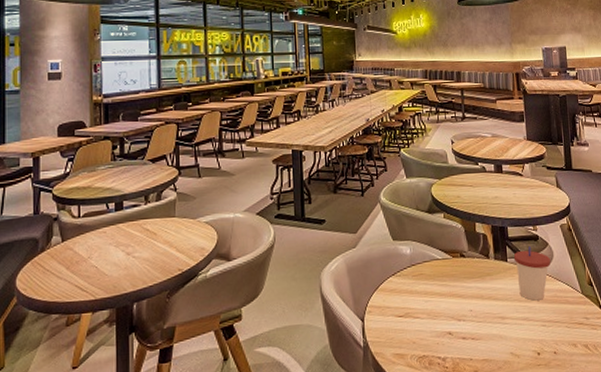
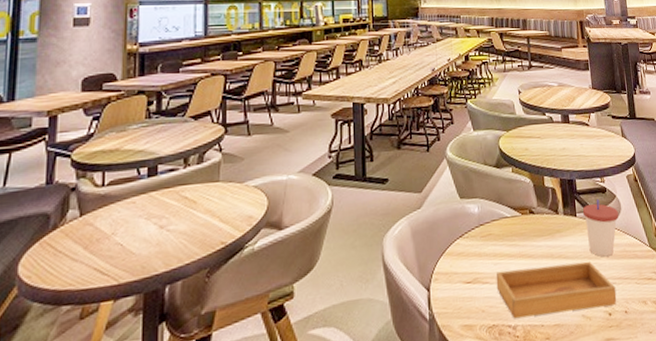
tray: none [426,304,546,352] -> present [496,261,617,319]

